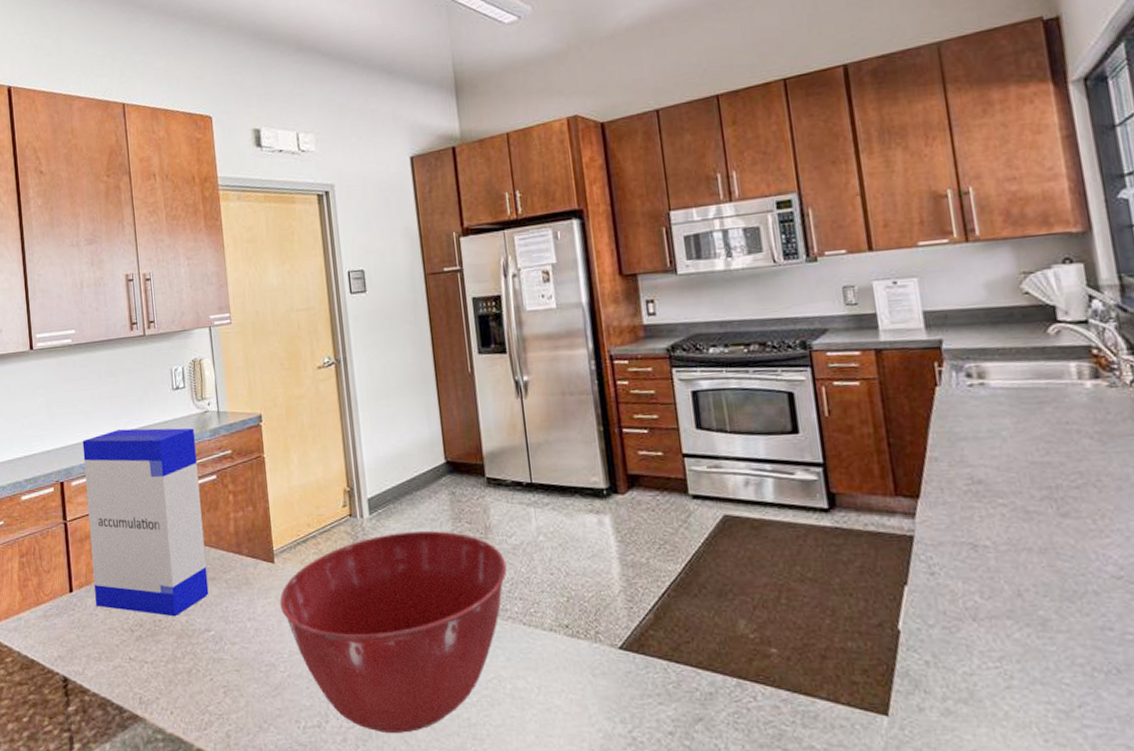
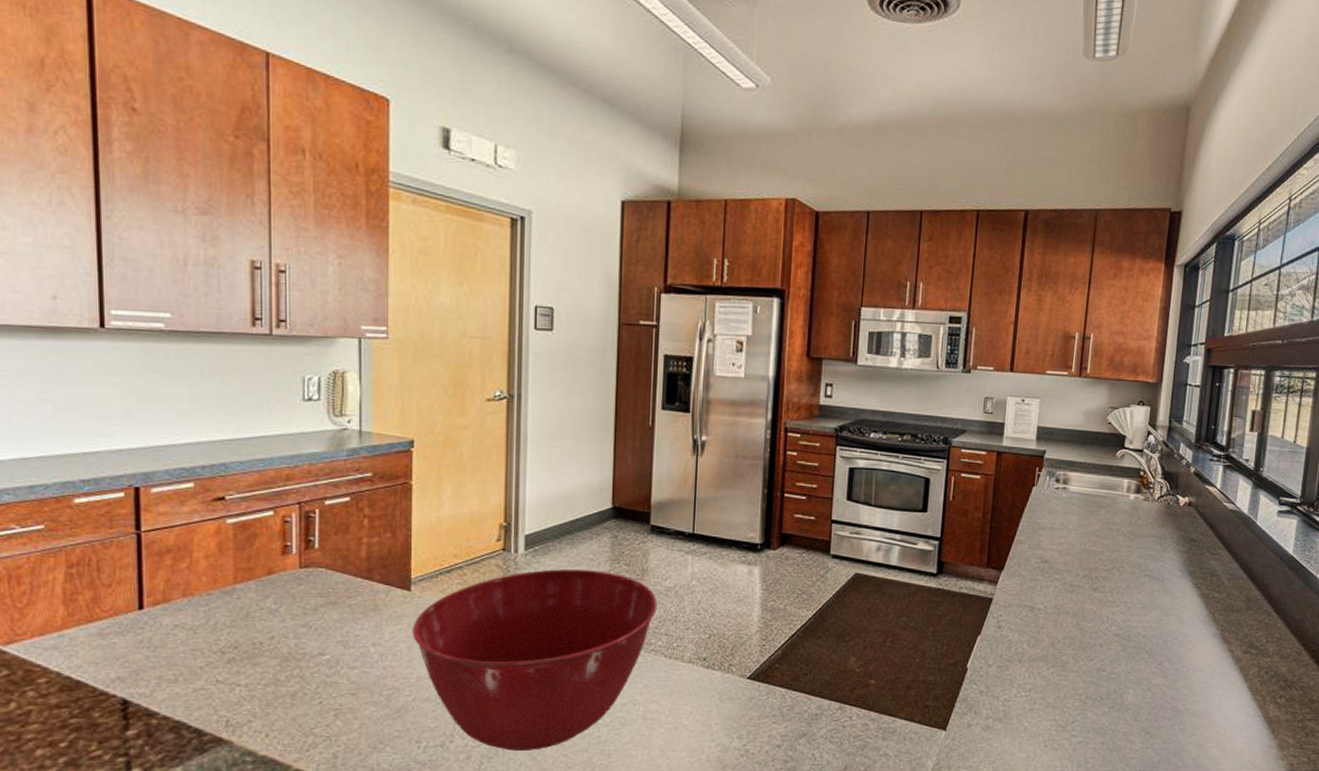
cereal box: present [82,428,209,617] -> none [171,436,327,640]

